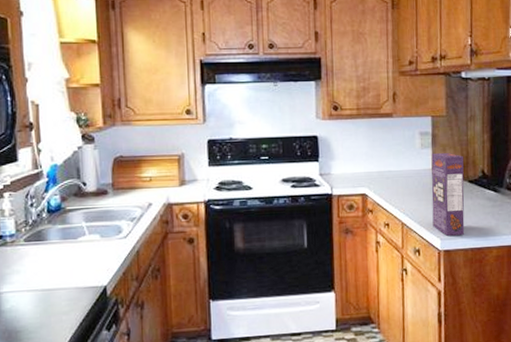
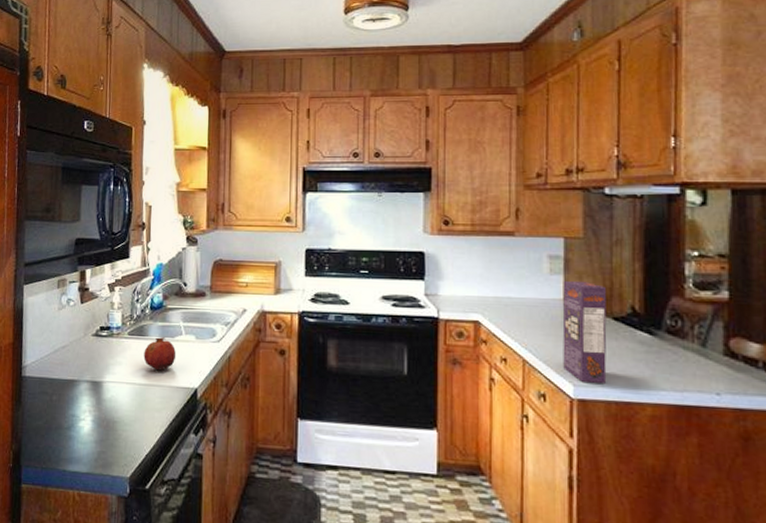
fruit: none [44,240,80,274] -> present [143,337,176,371]

